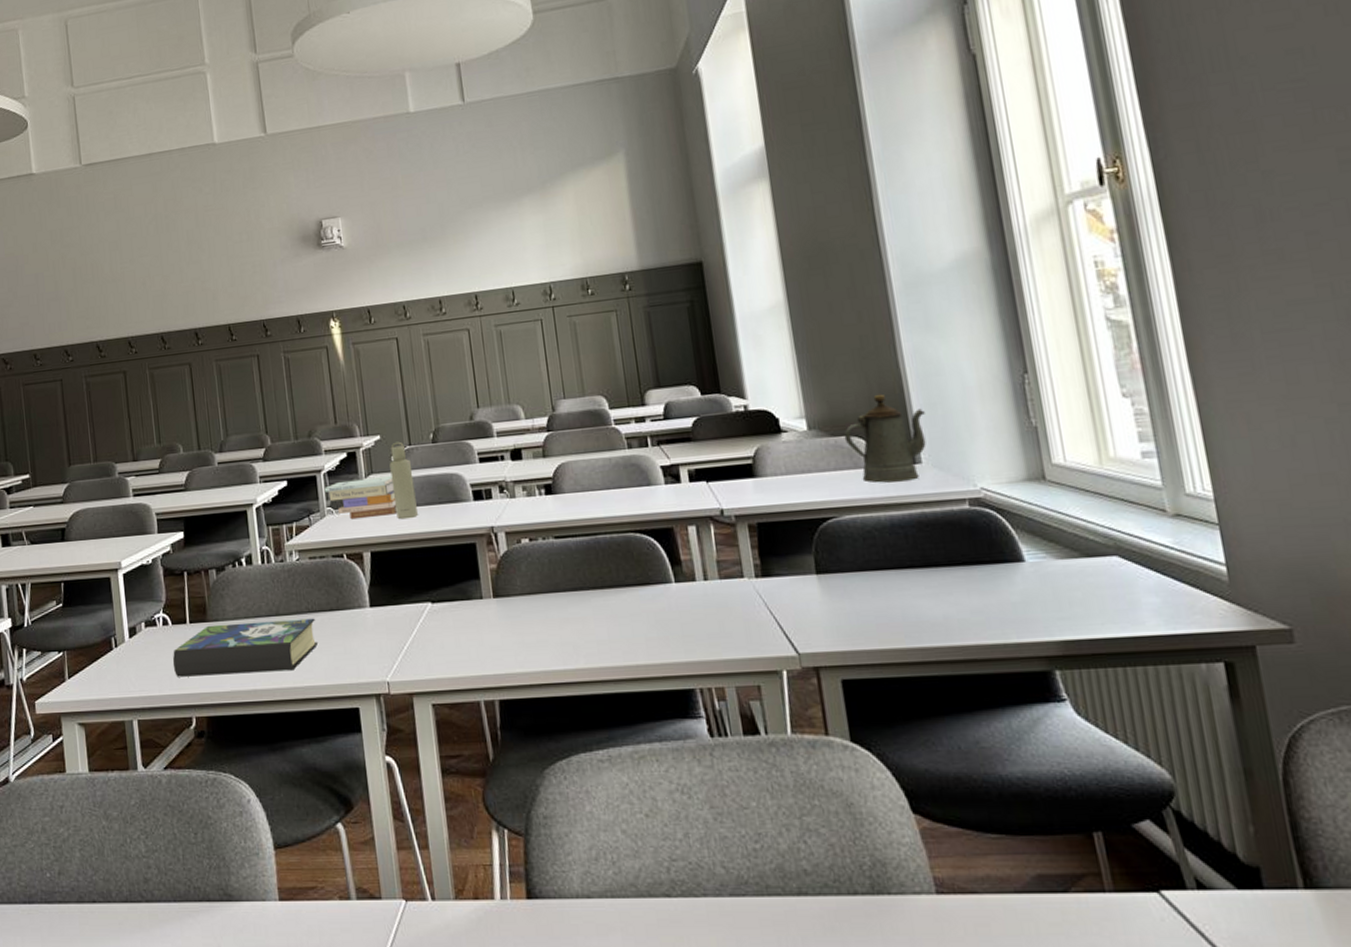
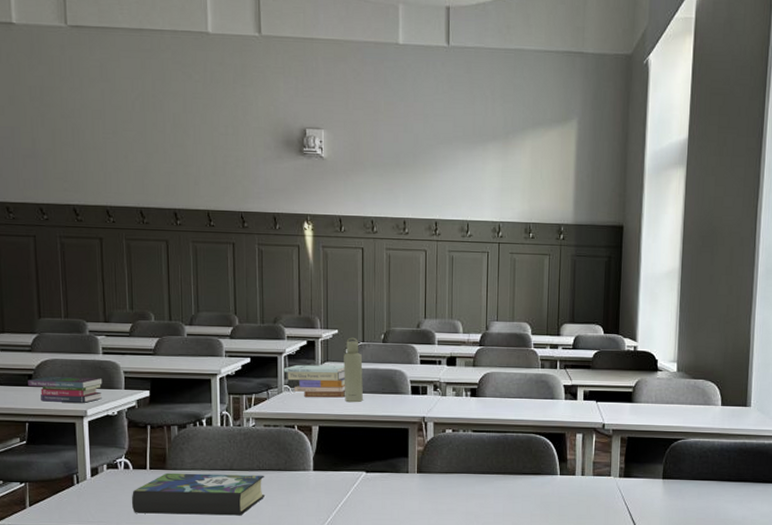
books: none [61,524,135,557] -> present [28,376,103,403]
coffee pot: present [844,393,926,483] -> none [701,351,760,418]

